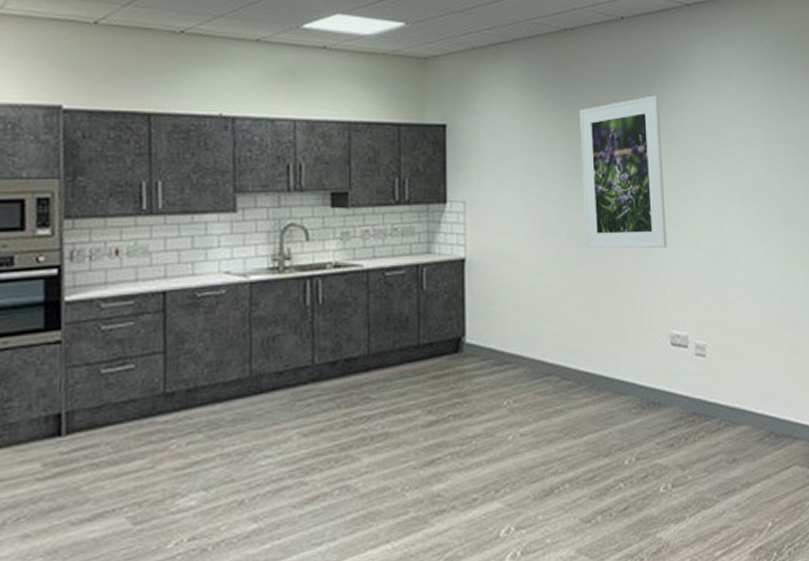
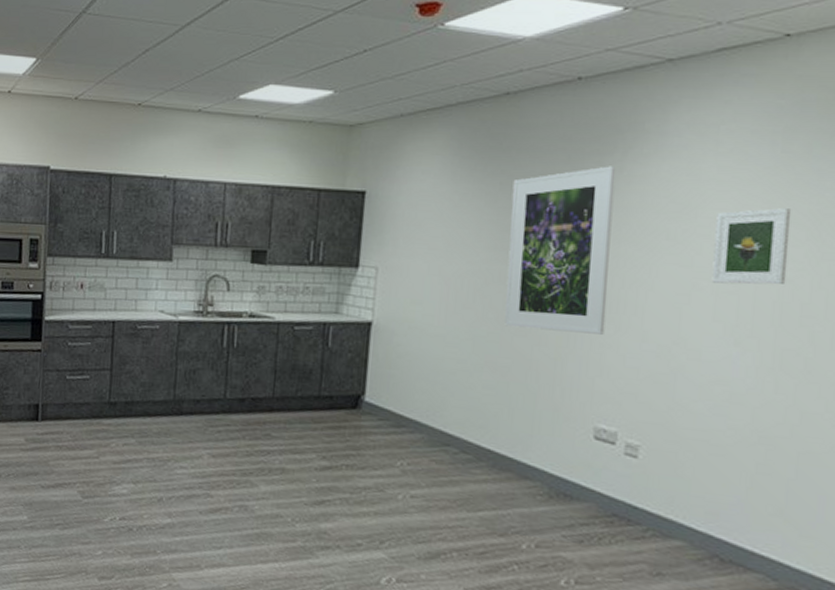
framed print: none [736,128,788,193] -> present [711,208,792,285]

